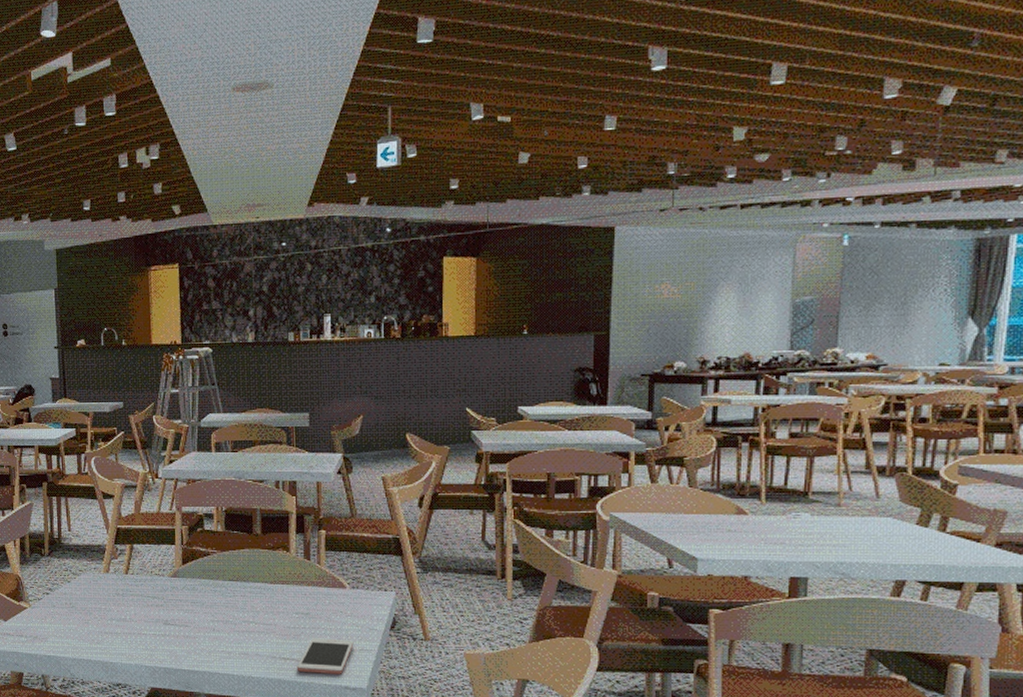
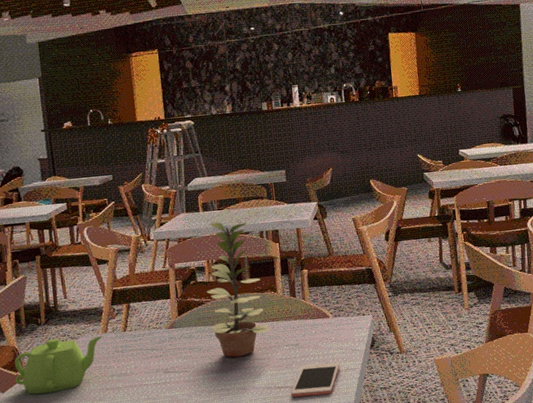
teapot: none [18,572,104,629] -> present [15,336,103,395]
plant: none [214,465,280,618] -> present [207,222,271,358]

